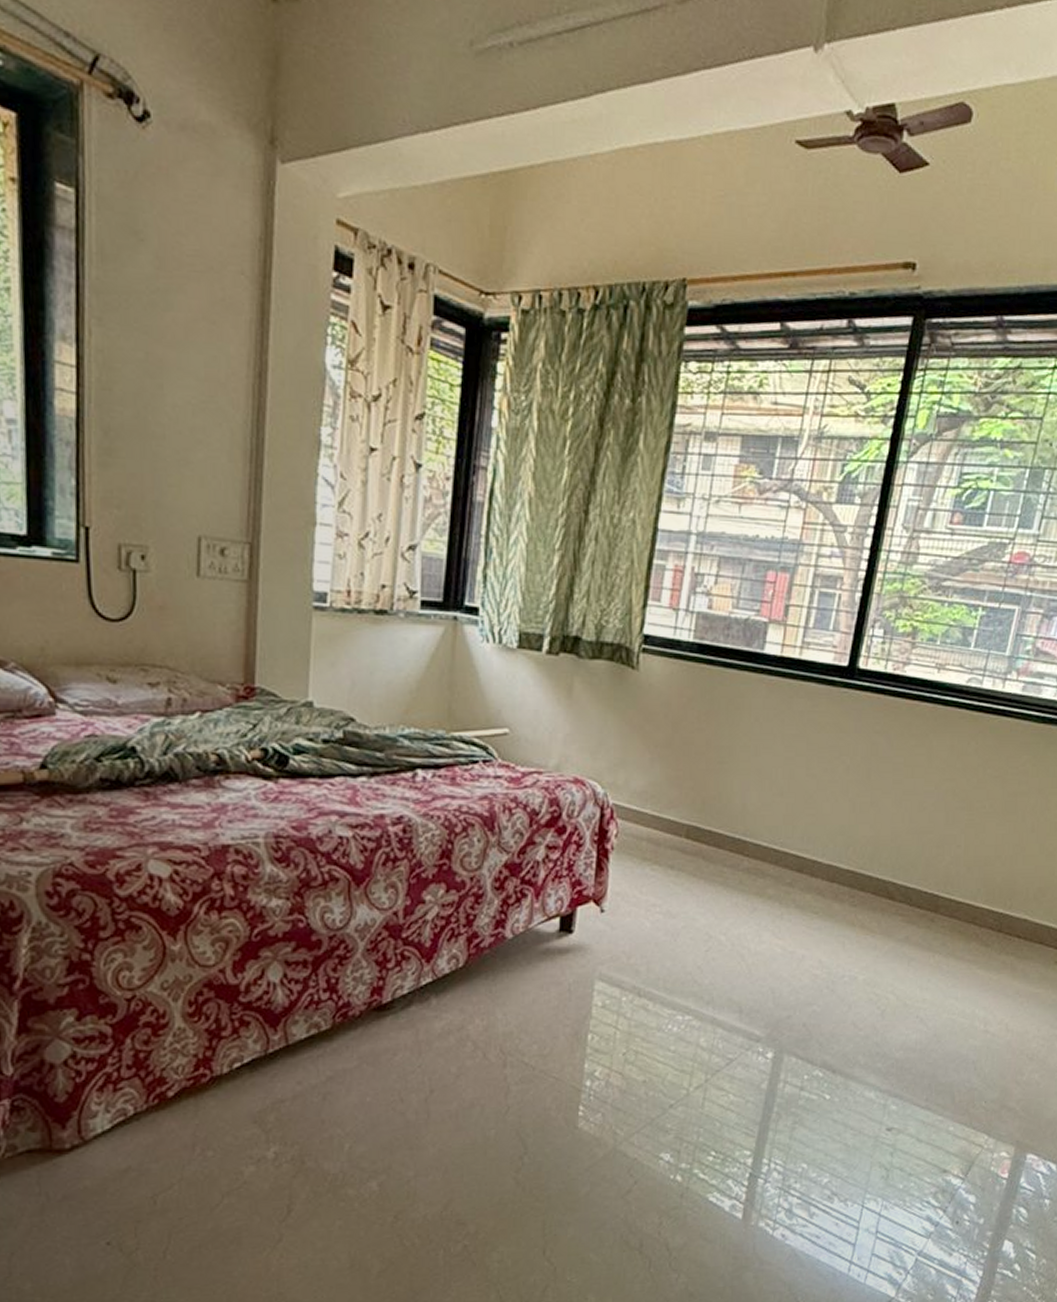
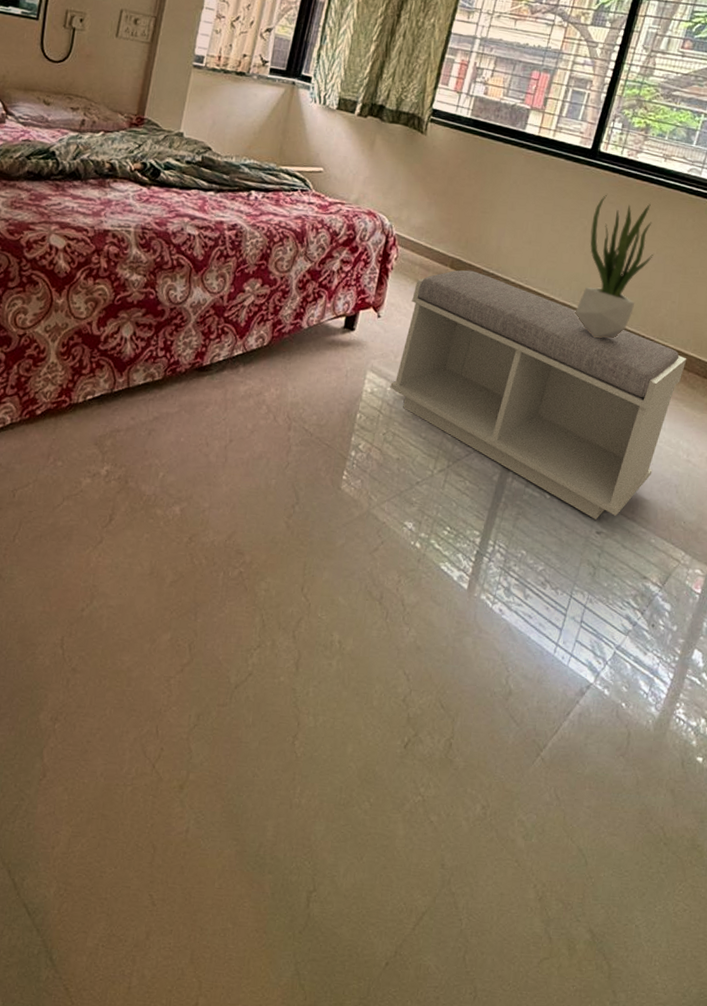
bench: none [626,838,978,1115] -> present [390,270,687,520]
potted plant: none [843,722,932,902] -> present [575,194,654,339]

